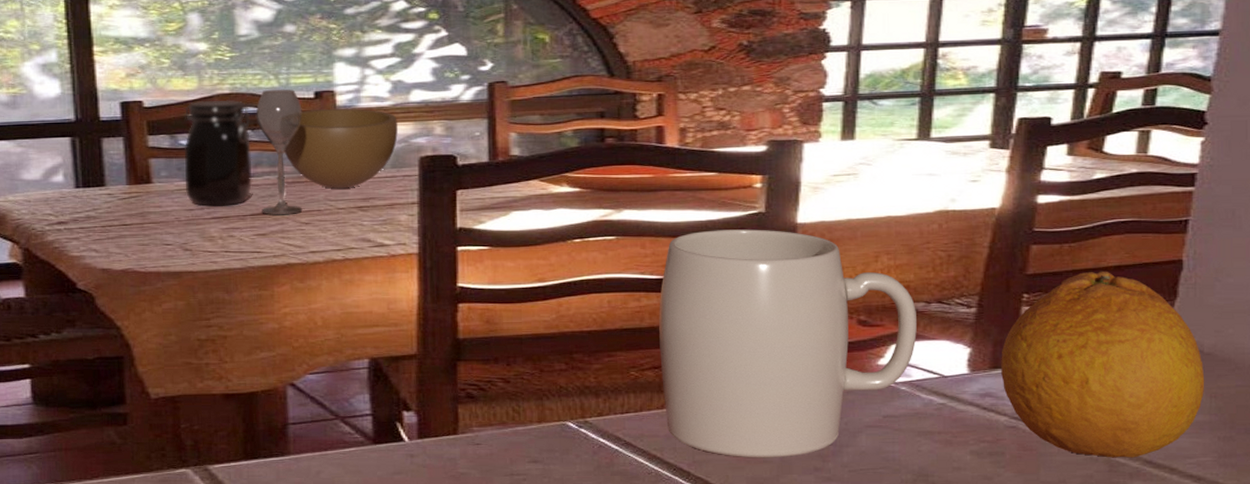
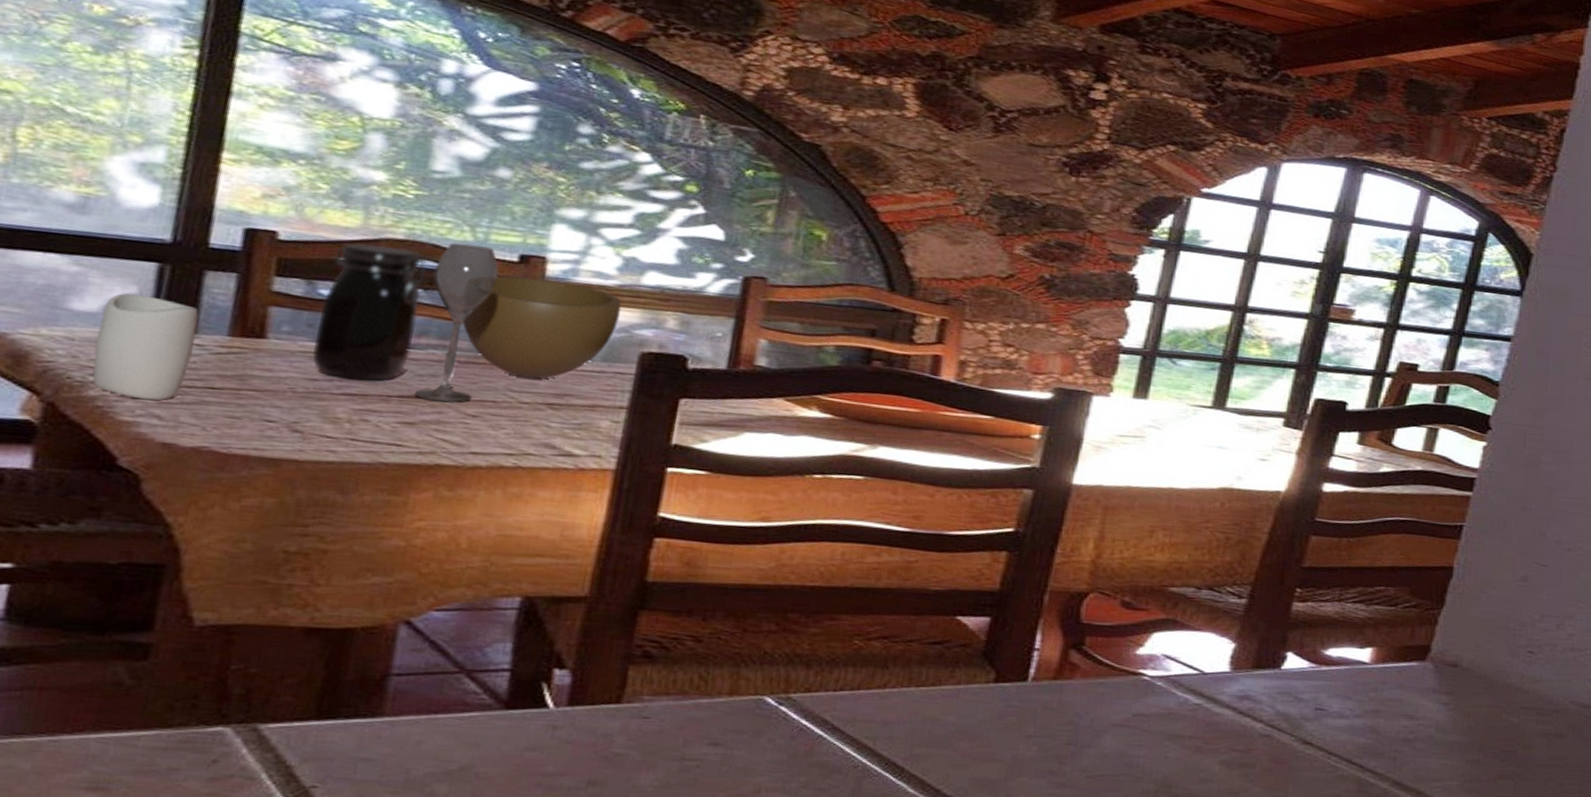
cup: none [43,162,107,239] -> present [92,292,199,401]
mug: present [659,229,917,458] -> none [886,481,1185,757]
fruit: present [1001,271,1205,458] -> none [1263,570,1461,778]

